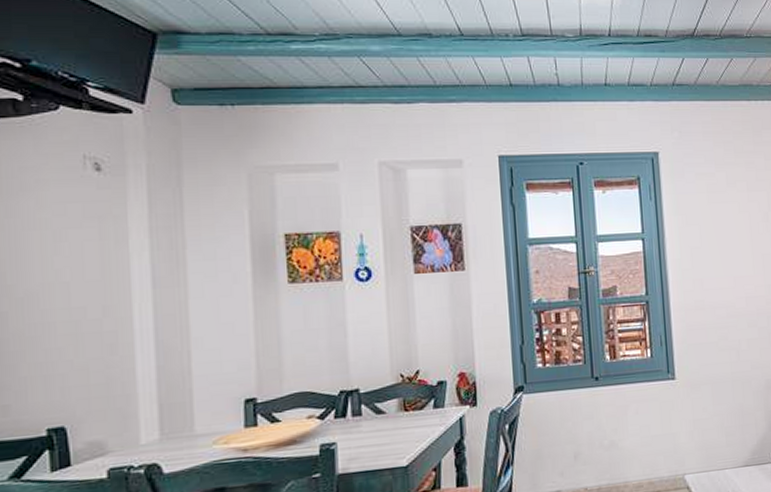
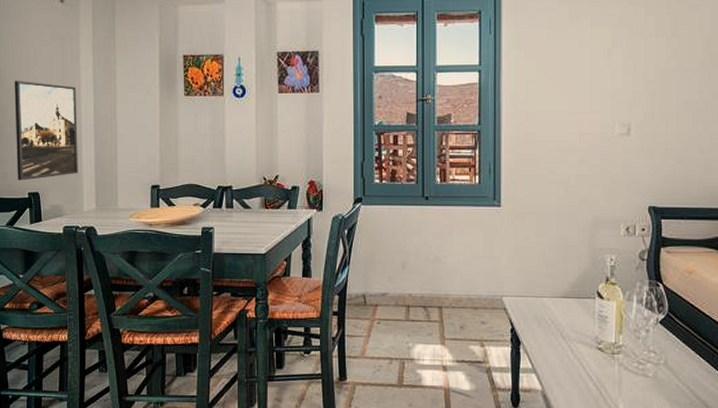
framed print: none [19,276,131,414] -> present [14,81,78,181]

